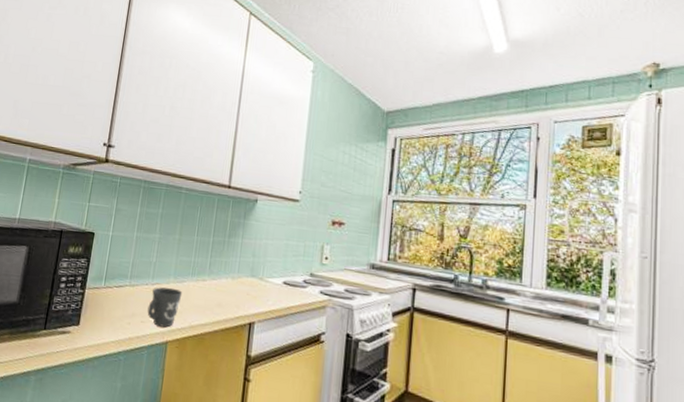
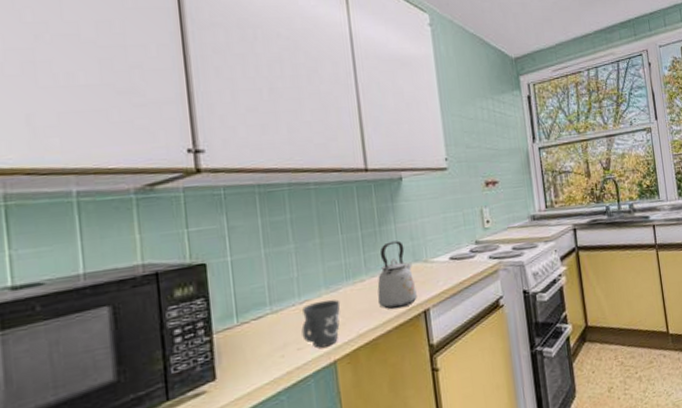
kettle: none [212,253,249,314] -> present [377,240,417,309]

